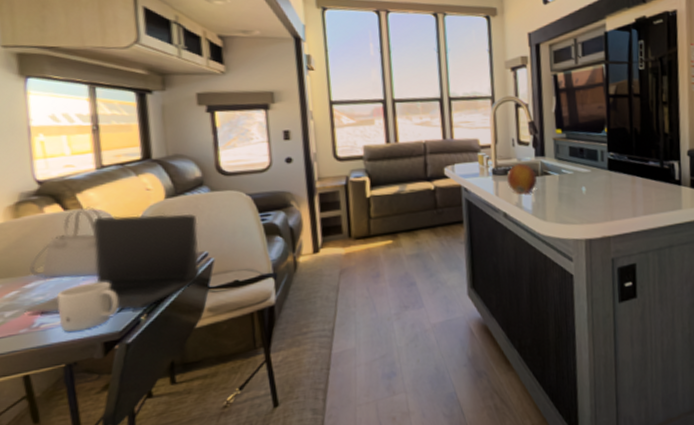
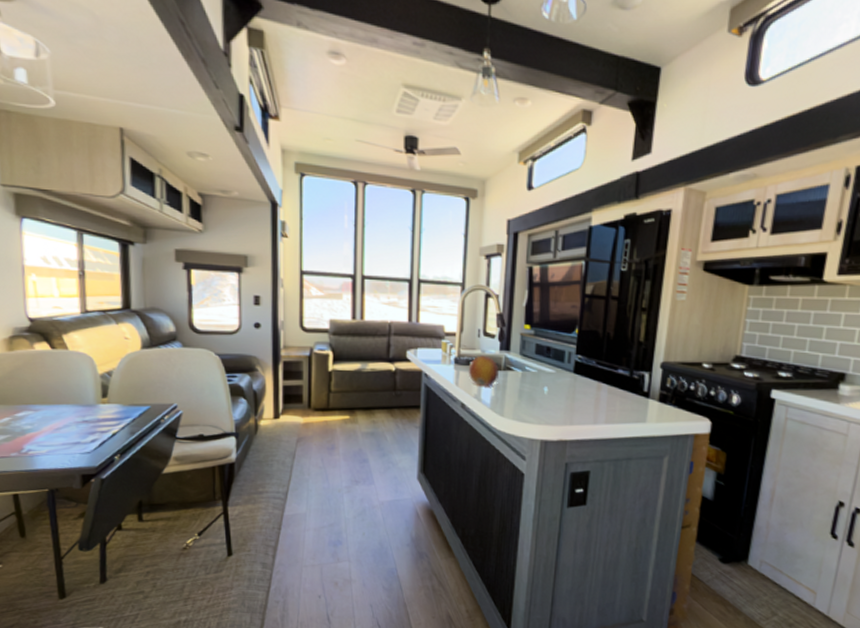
laptop computer: present [24,214,201,314] -> none [15,359,170,449]
handbag: present [29,206,103,278] -> none [20,348,86,414]
mug: present [57,281,119,332] -> none [43,419,97,462]

